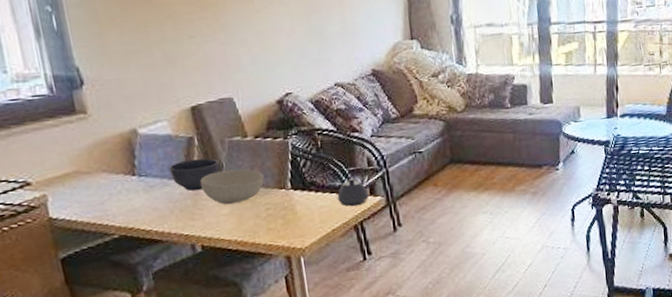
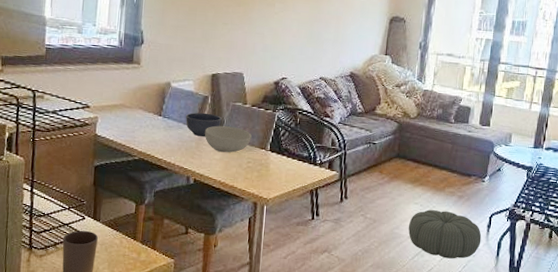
sugar bowl: present [337,179,369,206] -> none [302,153,327,175]
pouf: none [480,213,567,268] -> present [408,209,482,259]

